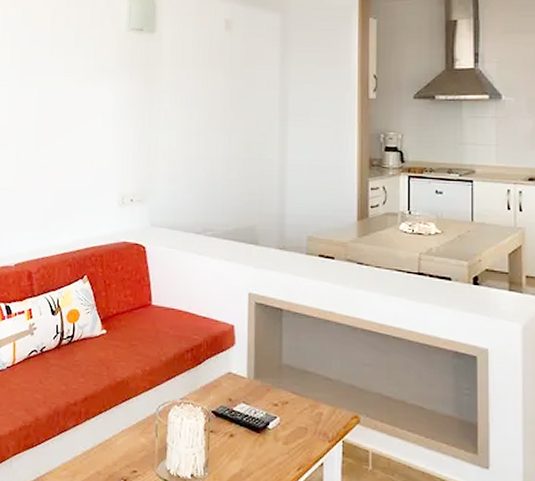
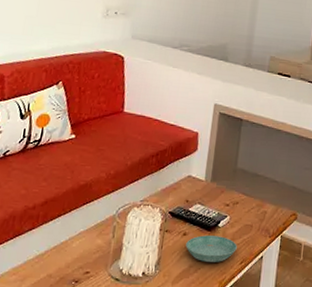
saucer: none [234,437,292,468] -> present [186,235,237,262]

